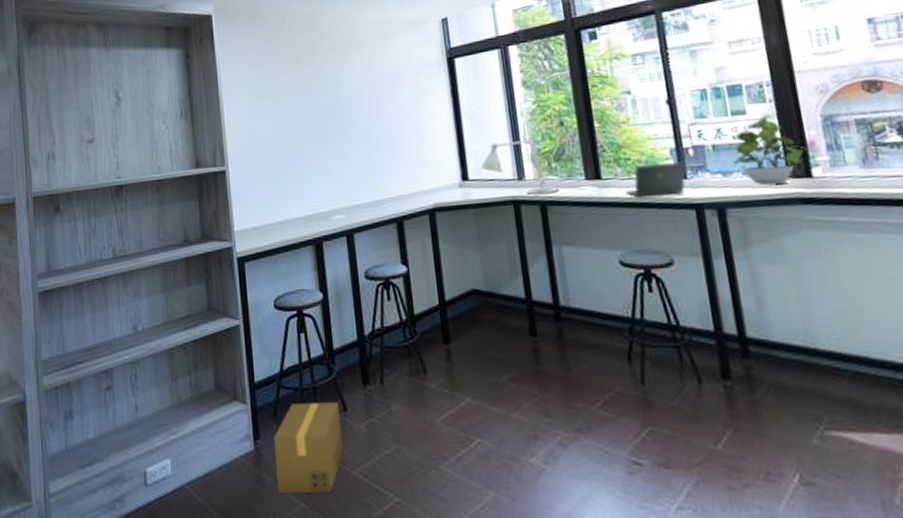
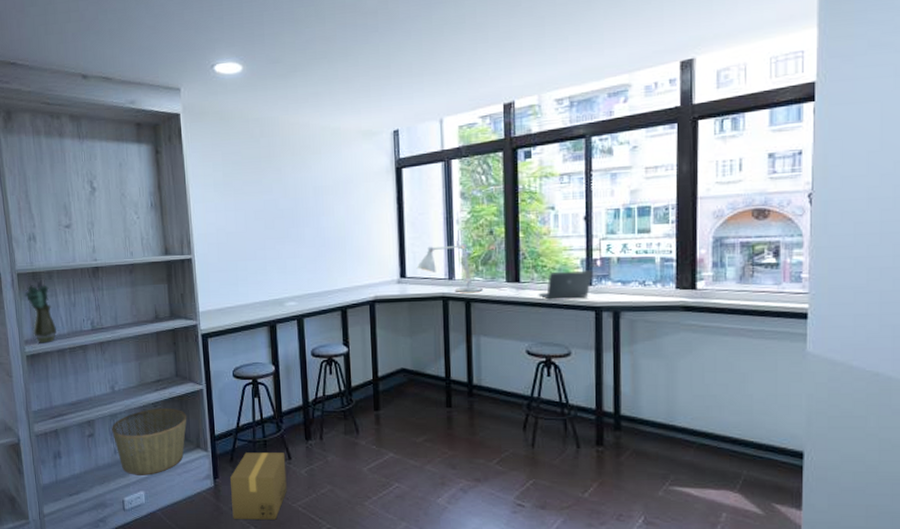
vase: none [40,207,73,277] -> present [24,283,57,343]
basket: none [133,350,222,438] -> present [112,408,187,475]
potted plant: present [732,116,807,186] -> none [632,235,696,295]

